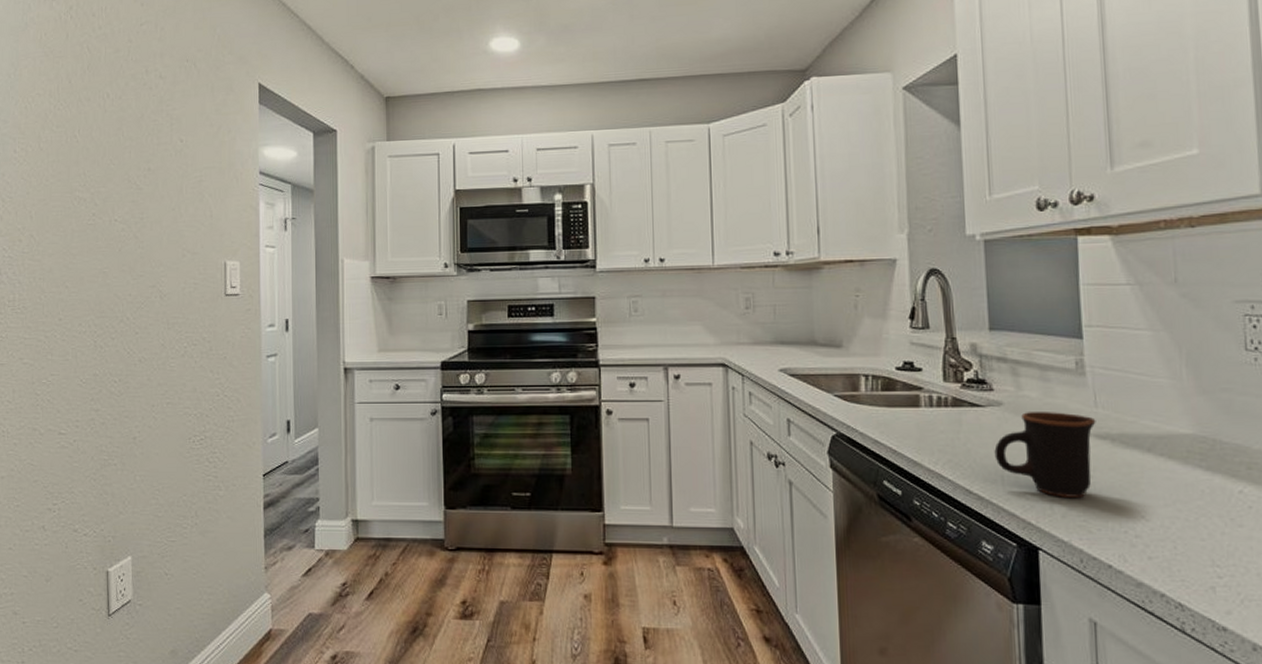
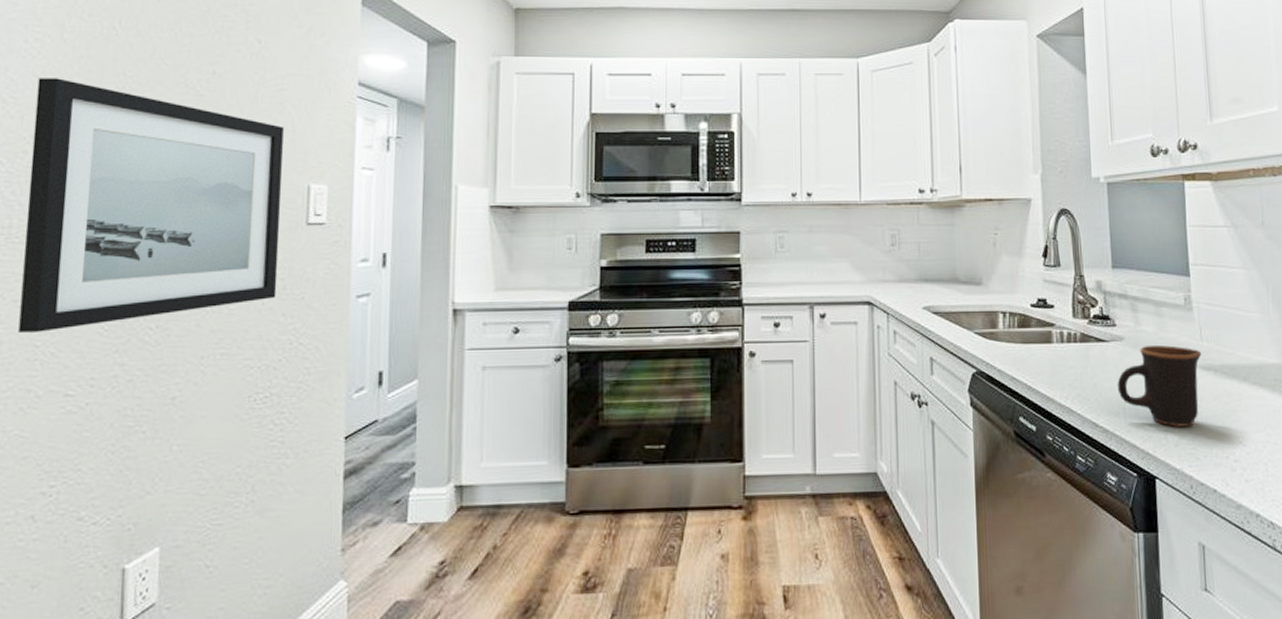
wall art: none [24,180,205,383] -> present [18,78,284,332]

